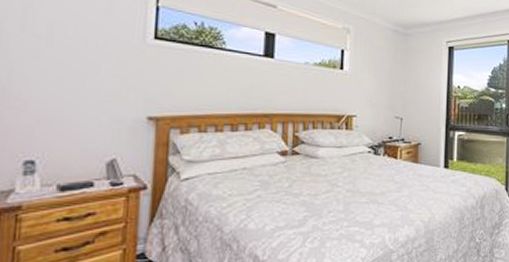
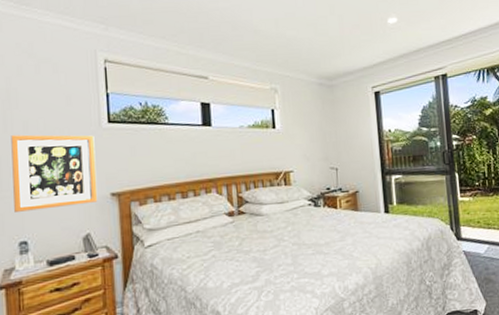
wall art: none [23,37,136,127] -> present [11,134,98,212]

